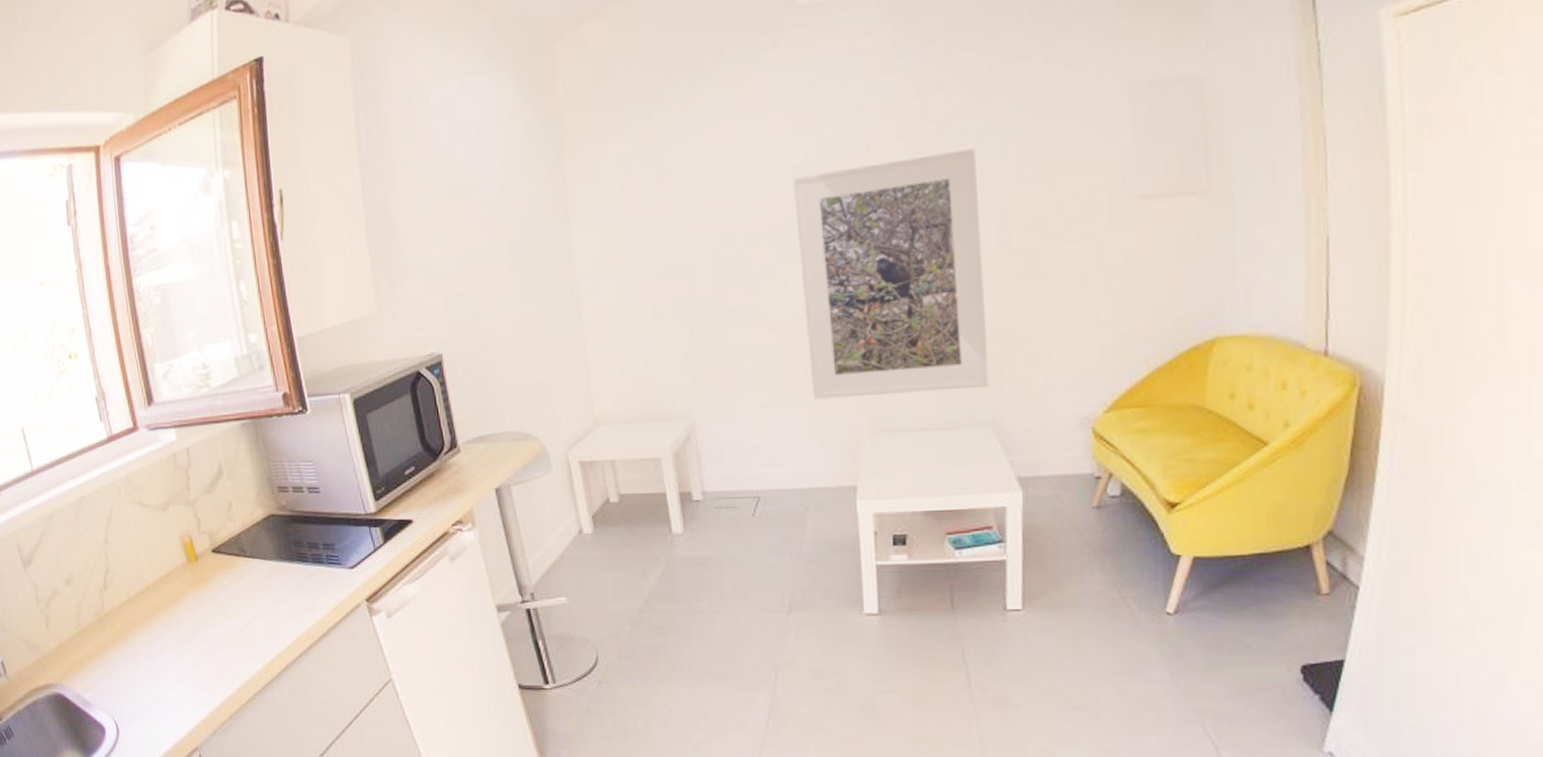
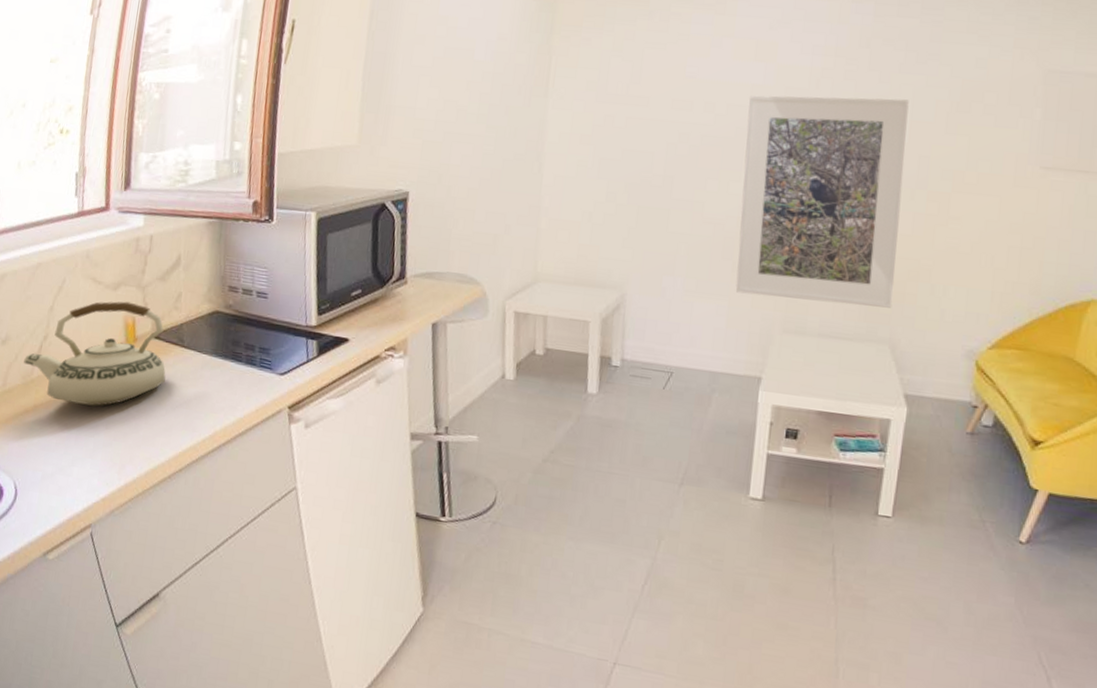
teakettle: none [92,520,236,631] -> present [23,301,166,407]

